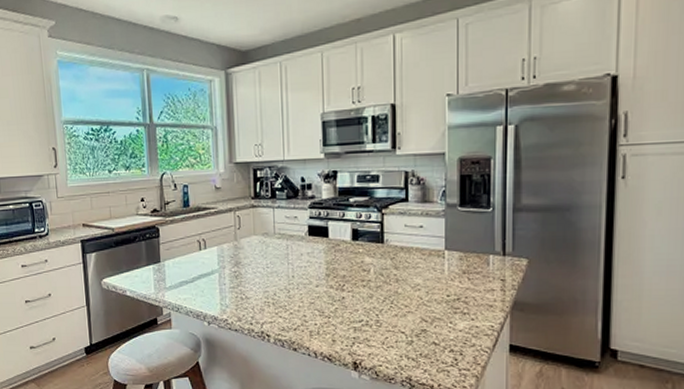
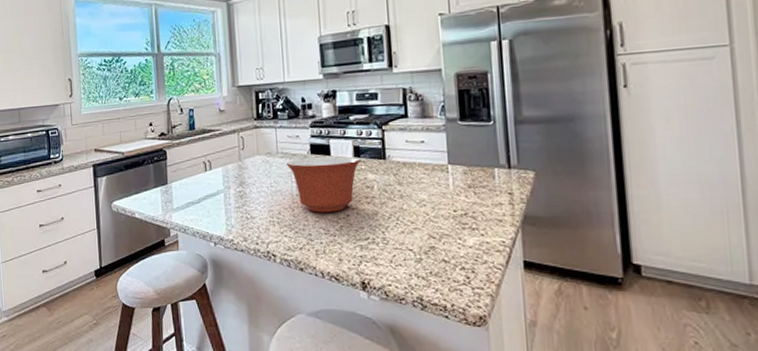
mixing bowl: none [283,239,360,294] -> present [286,156,362,213]

